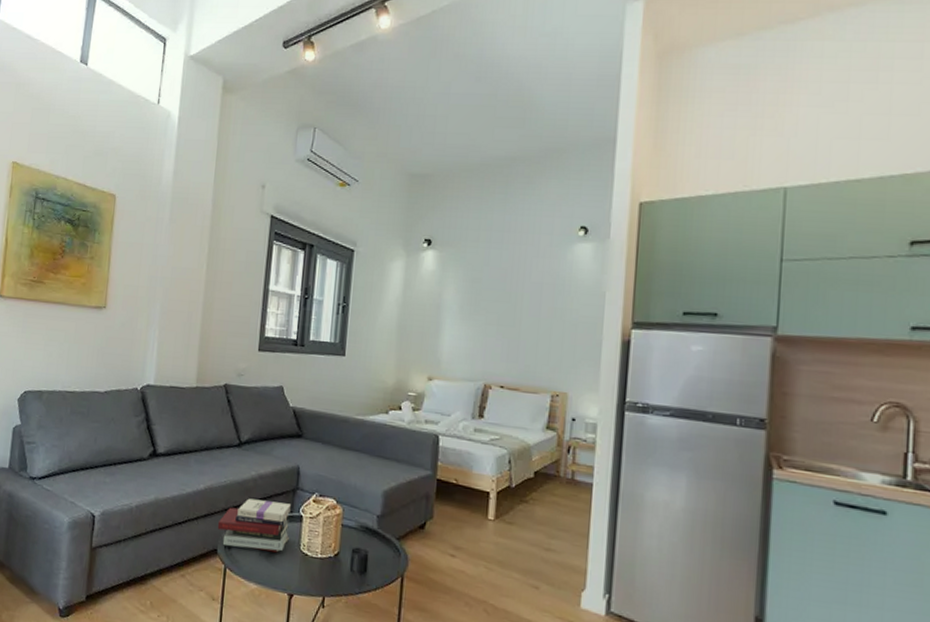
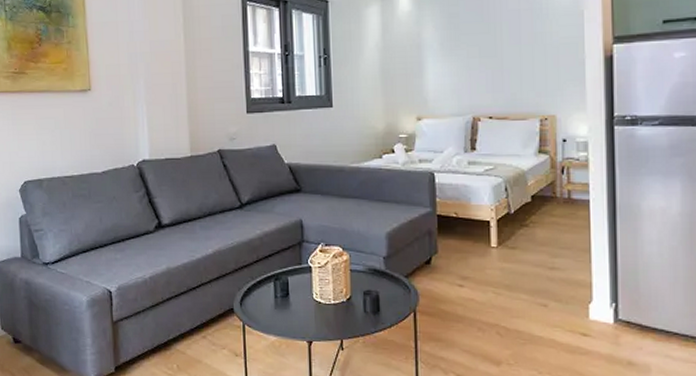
books: present [217,498,291,553] -> none [230,256,301,305]

